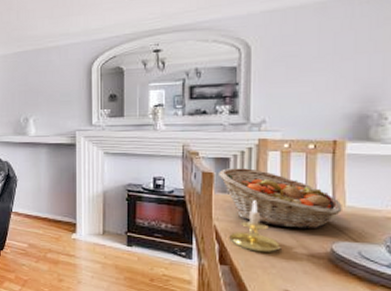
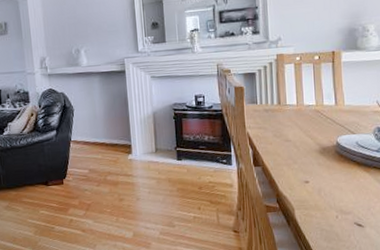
fruit basket: present [219,168,342,230] -> none [248,80,342,128]
candle holder: present [229,200,281,252] -> none [260,108,300,152]

